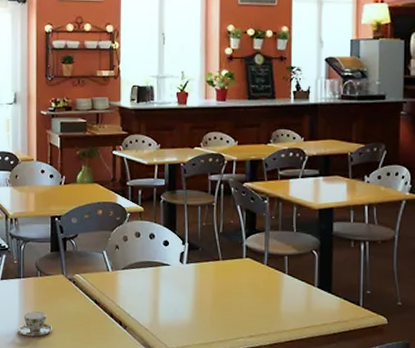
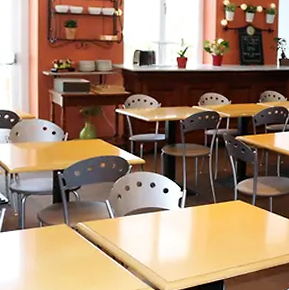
teacup: present [17,311,53,337] -> none [18,259,56,283]

